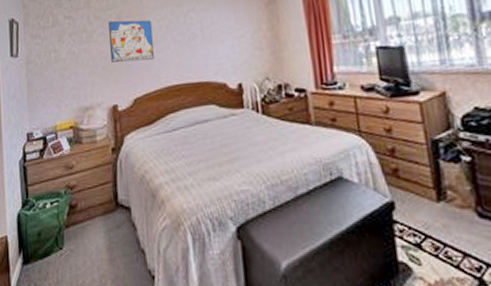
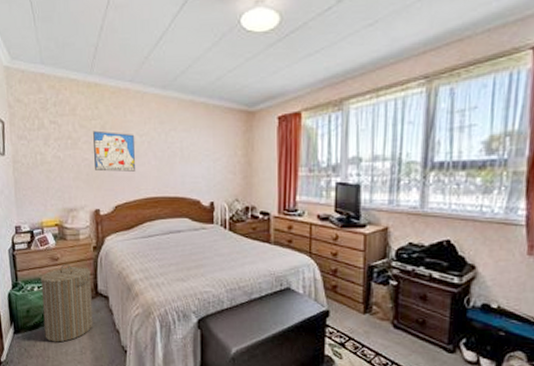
laundry hamper: none [53,170,114,272] -> present [40,263,93,343]

